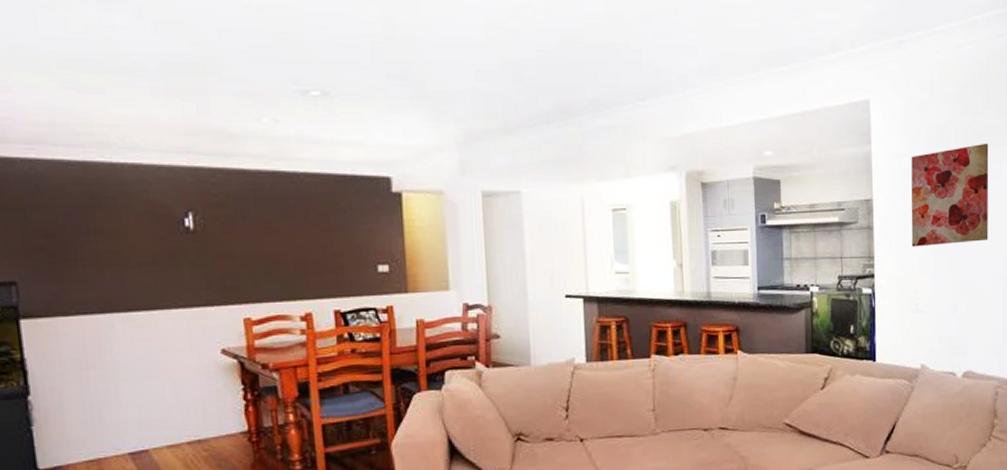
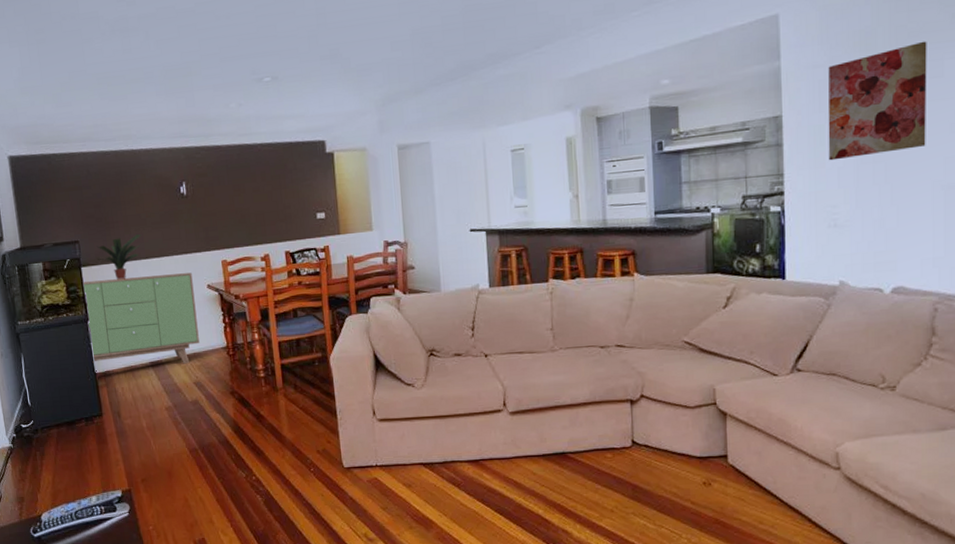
sideboard: none [23,333,207,456] -> present [84,272,199,364]
potted plant: none [46,277,121,339] -> present [96,234,141,280]

